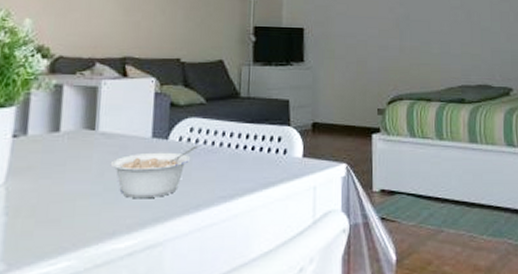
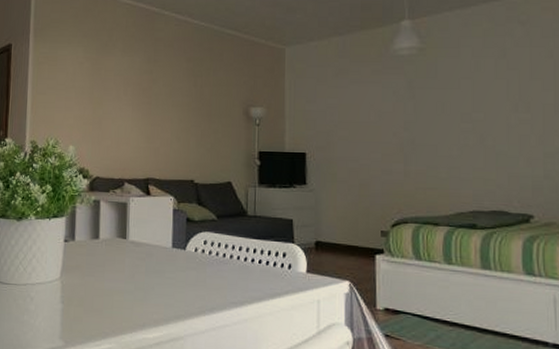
legume: present [110,146,198,198] -> none [139,257,211,299]

